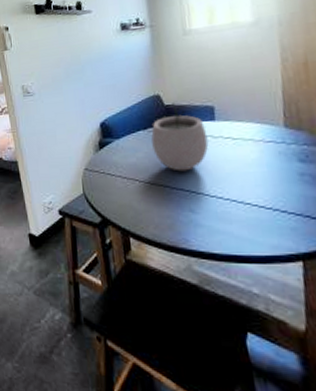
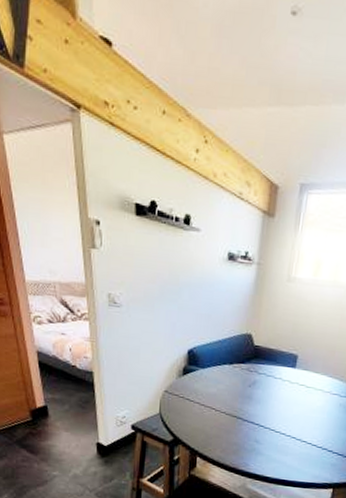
plant pot: present [151,103,209,172] -> none [234,344,286,408]

